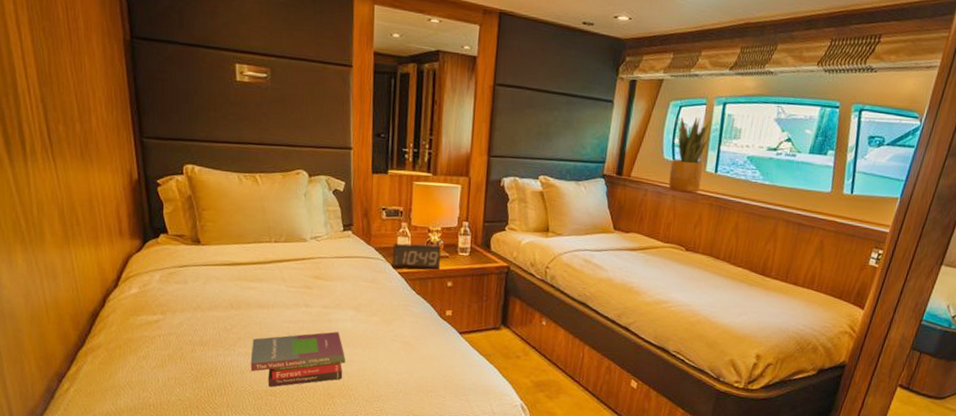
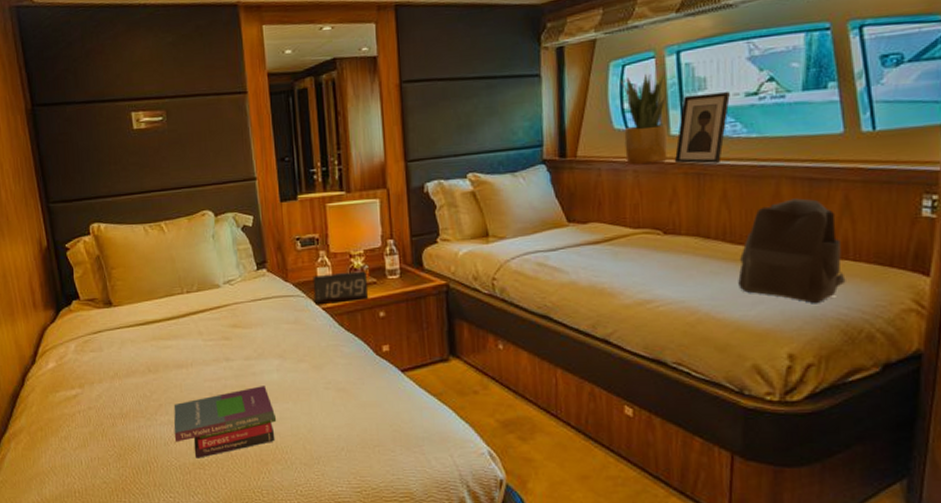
picture frame: none [704,141,756,200] -> present [674,92,730,164]
backpack: none [732,237,811,320] -> present [738,198,846,304]

